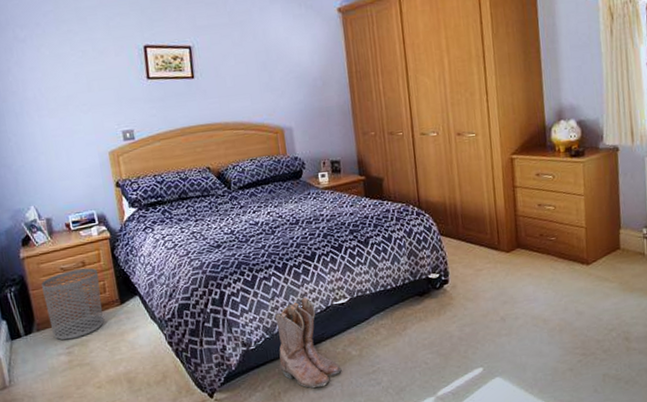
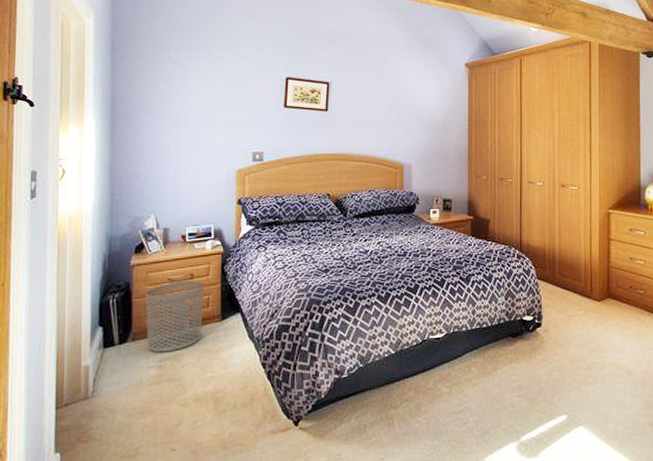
boots: present [275,297,342,389] -> none [369,329,430,424]

